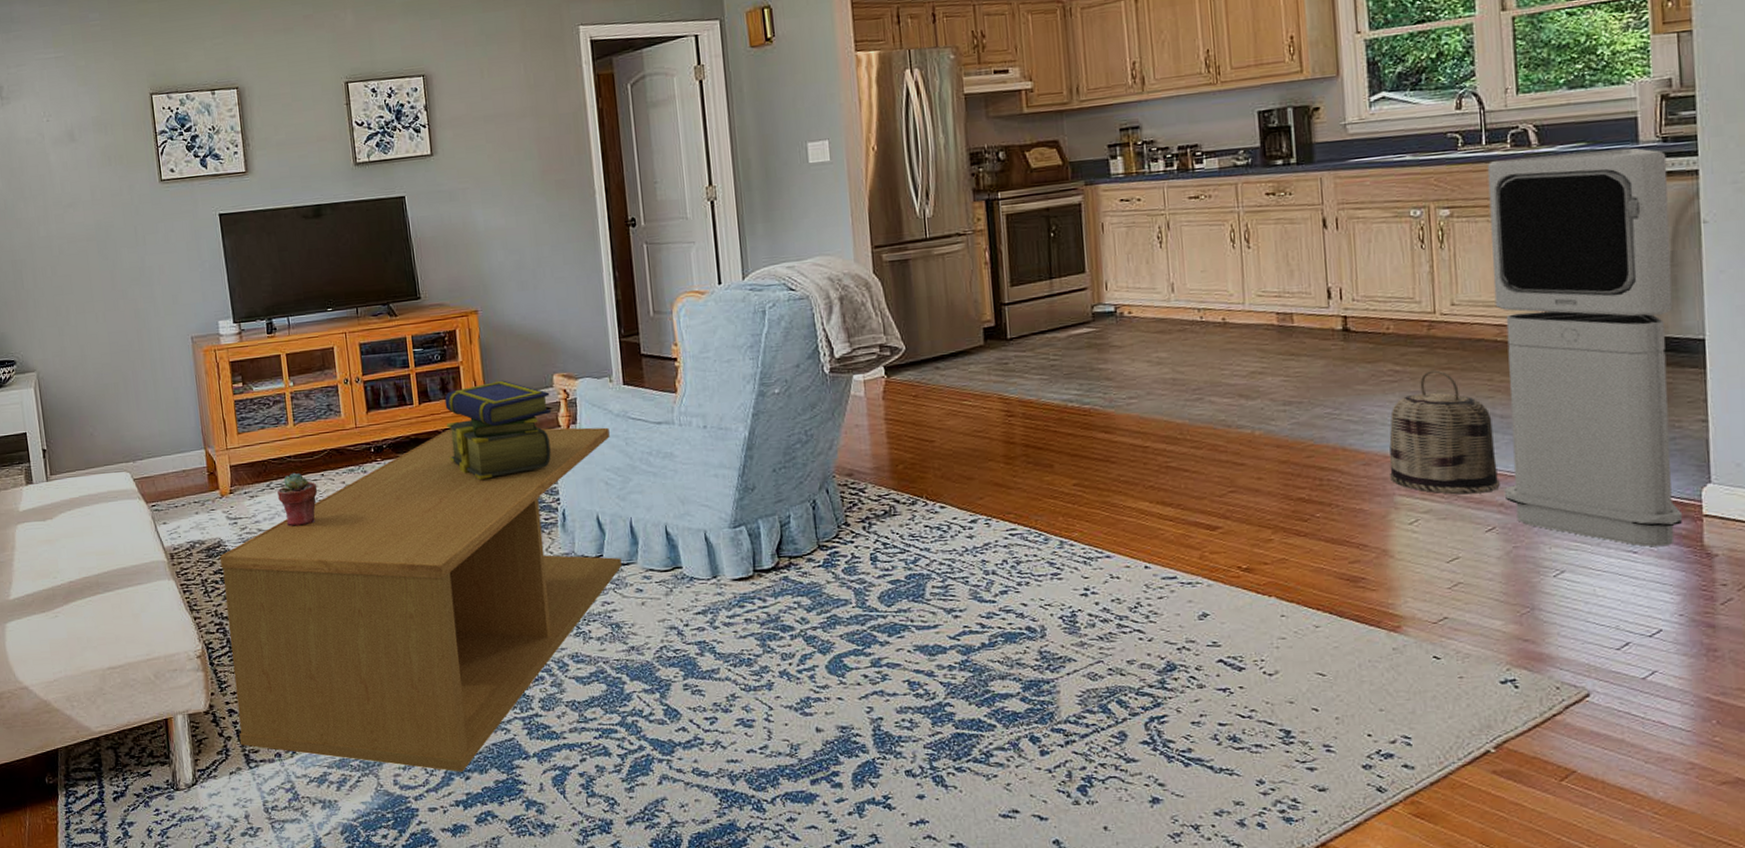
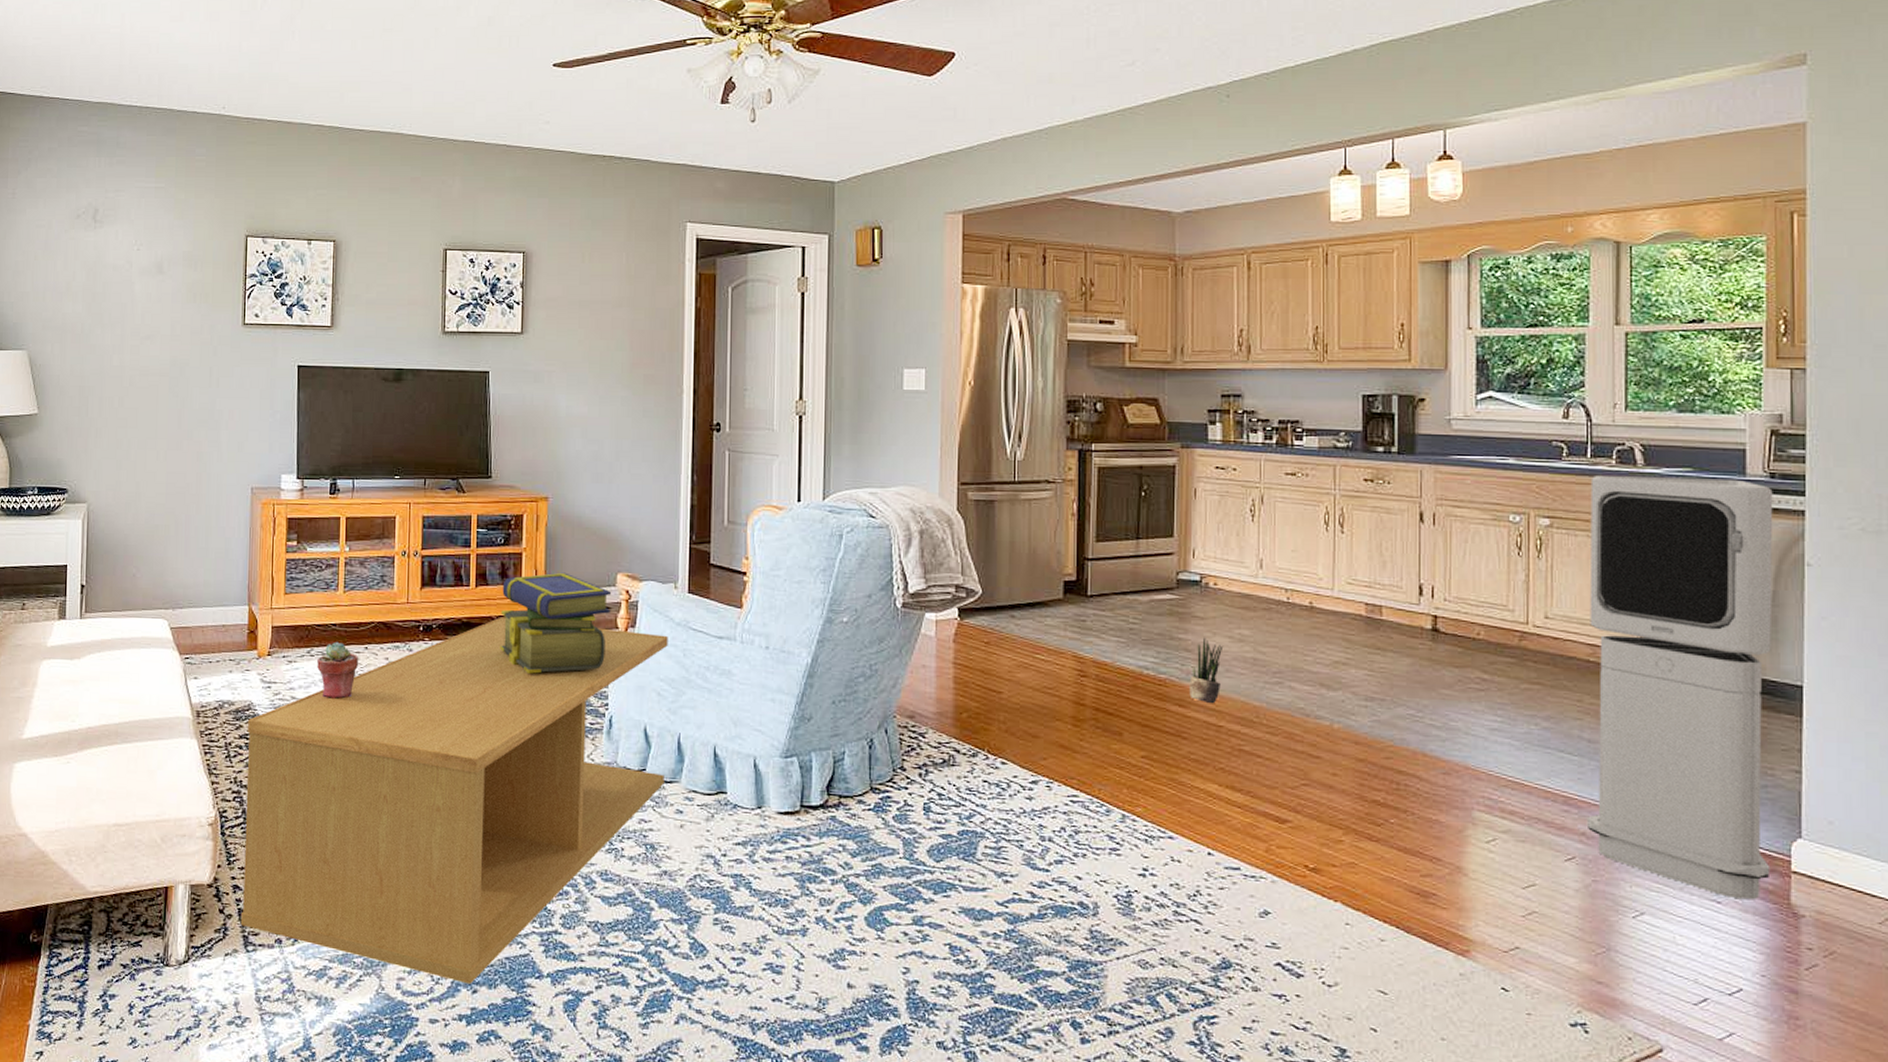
potted plant: none [1113,364,1144,427] -> present [1189,637,1224,704]
basket: present [1389,370,1500,495] -> none [1470,683,1583,819]

